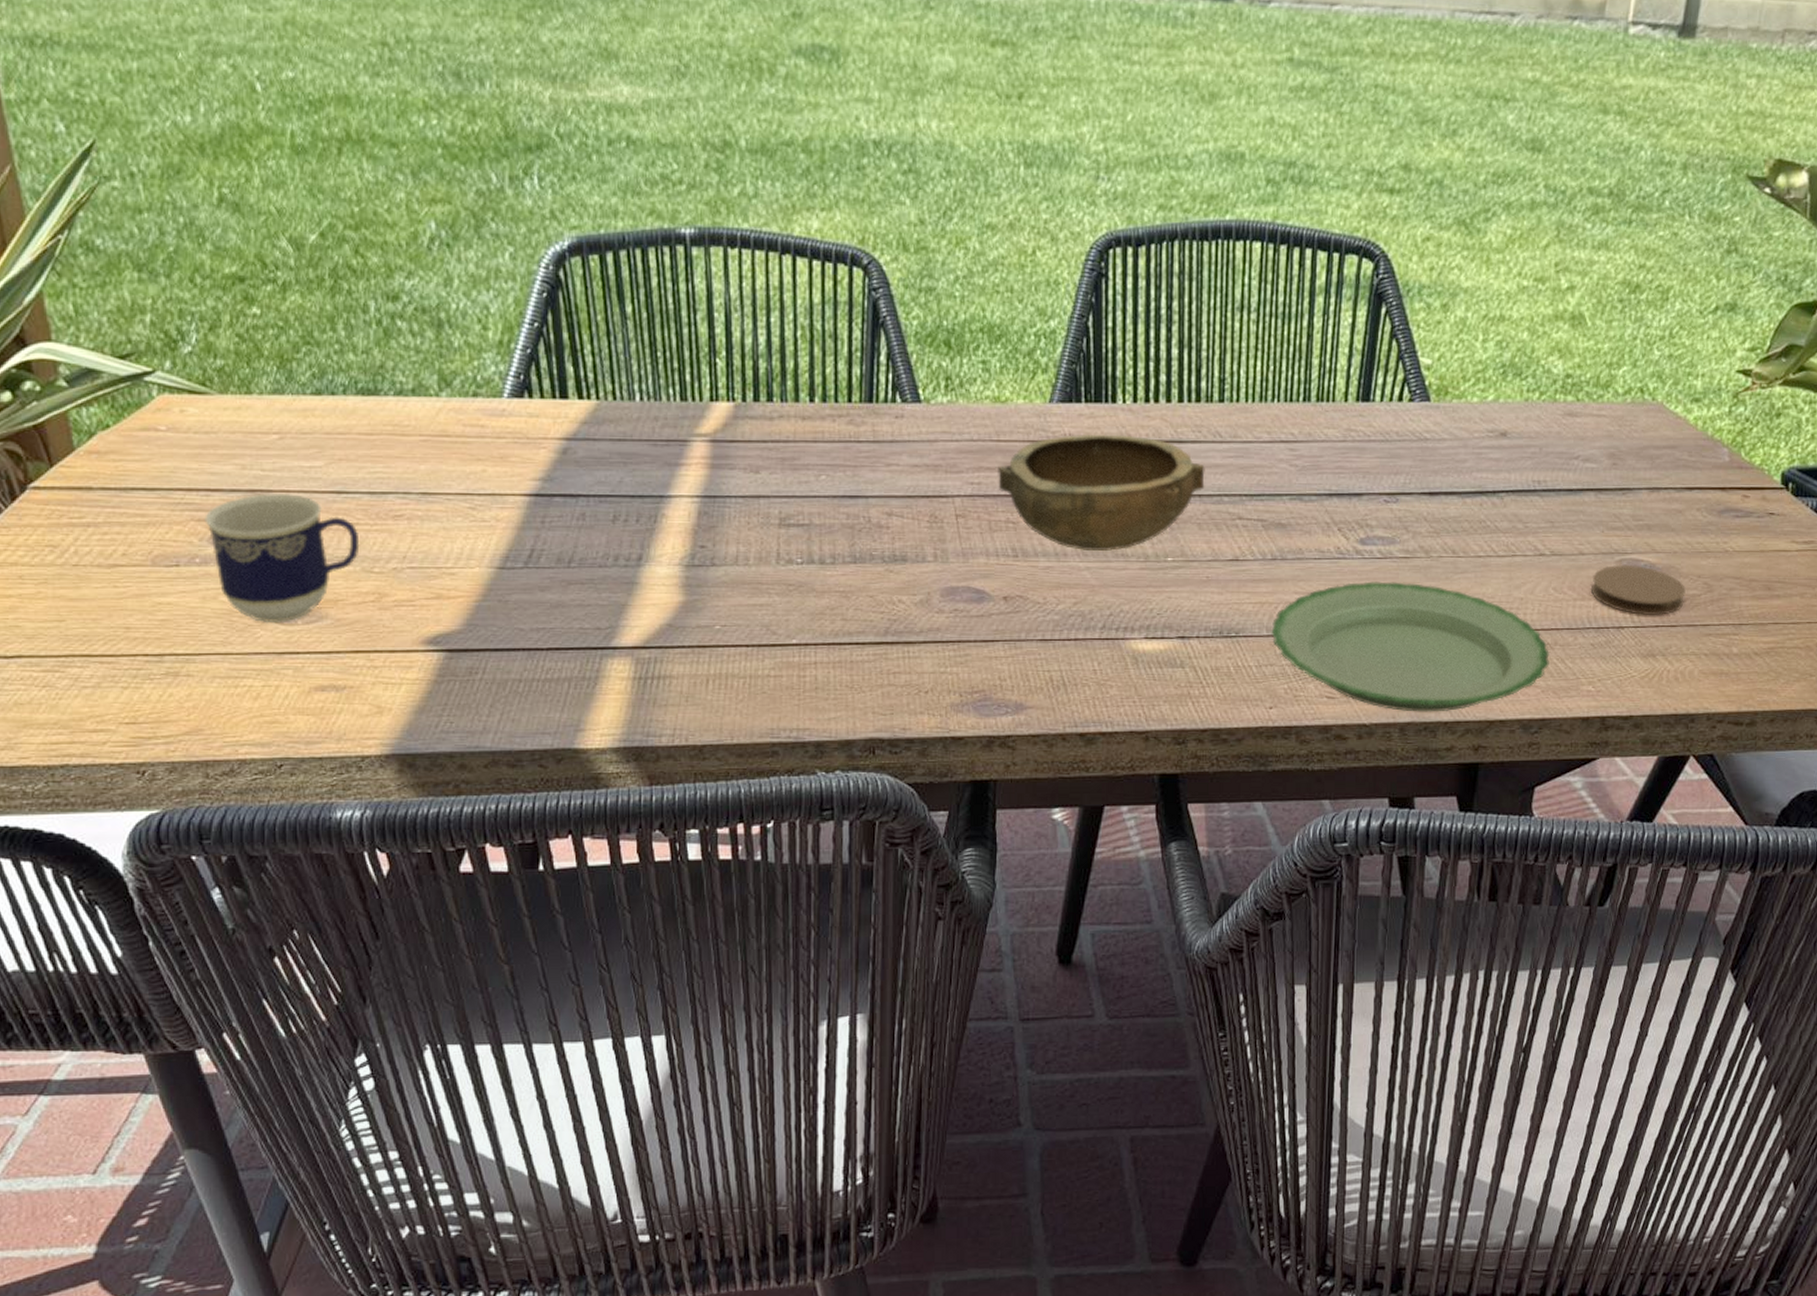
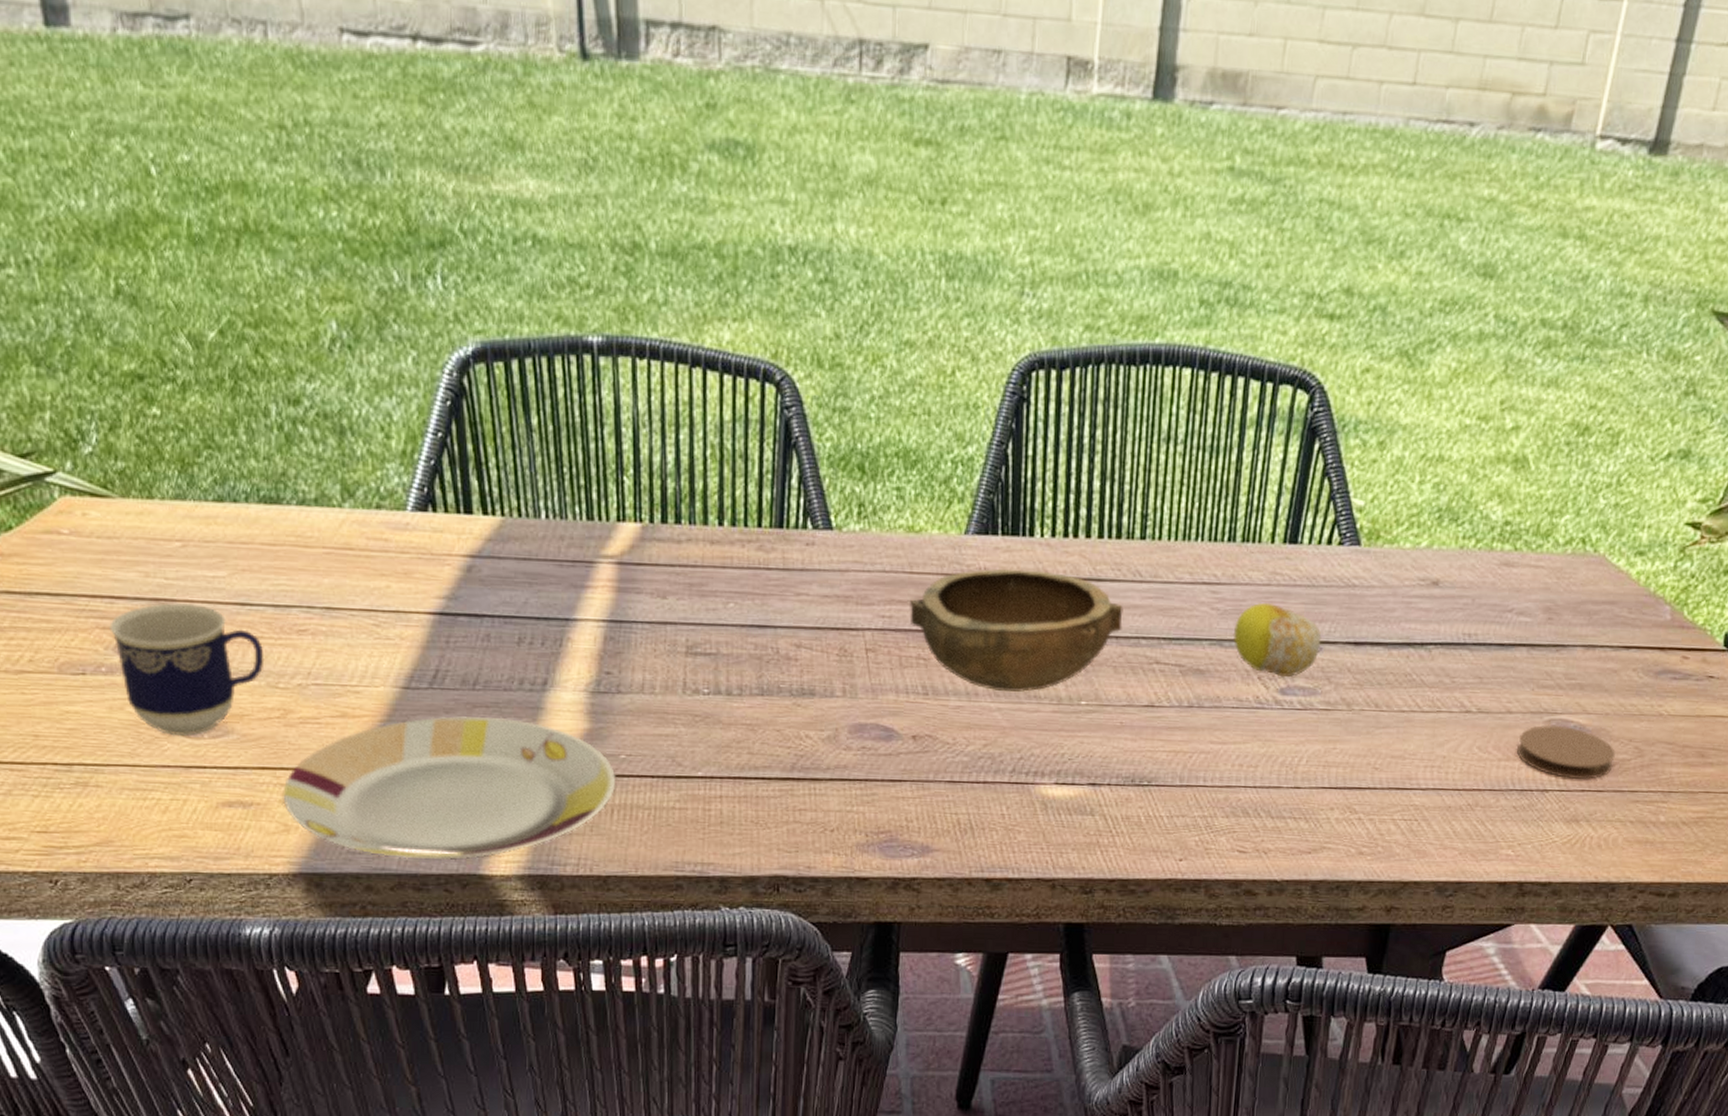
plate: none [376,593,711,736] -> present [283,716,616,860]
plate: present [1270,581,1549,712] -> none [1183,733,1470,871]
fruit: none [1312,457,1397,527] -> present [1233,602,1322,677]

